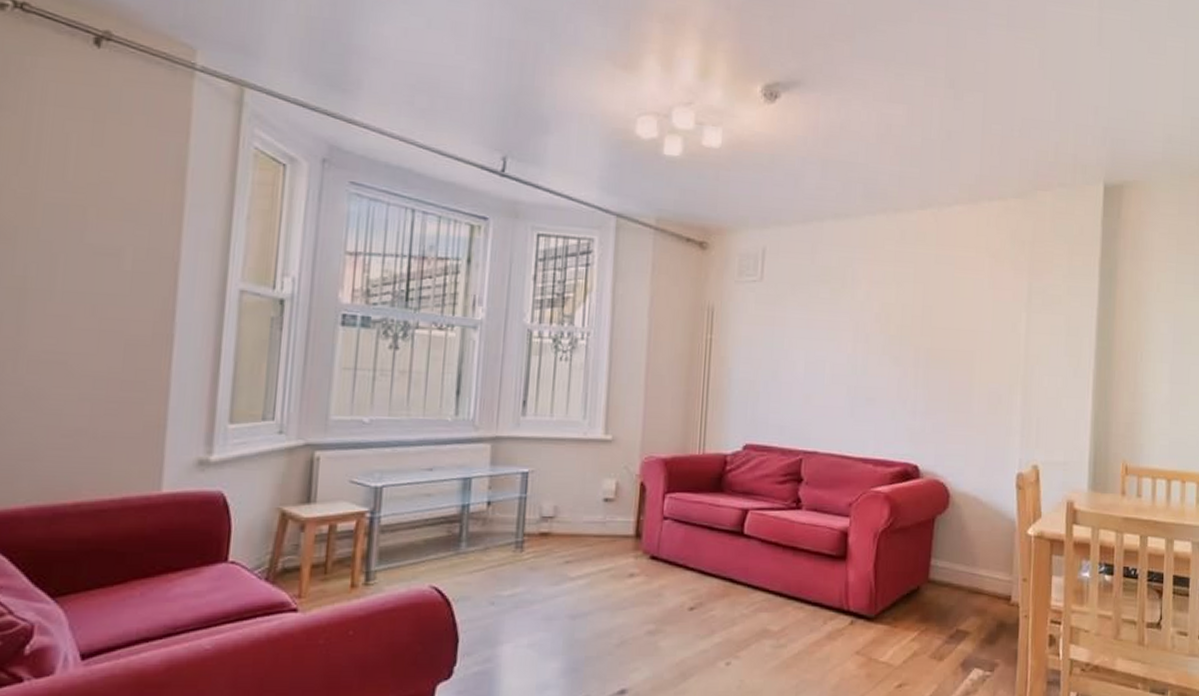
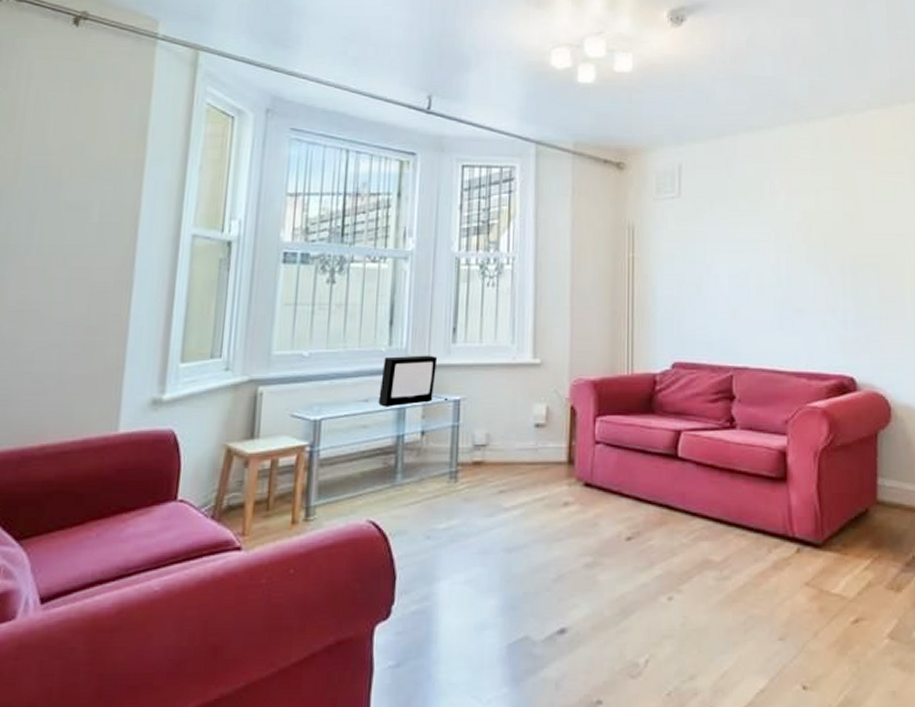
television: none [443,426,517,477] -> present [378,355,449,407]

